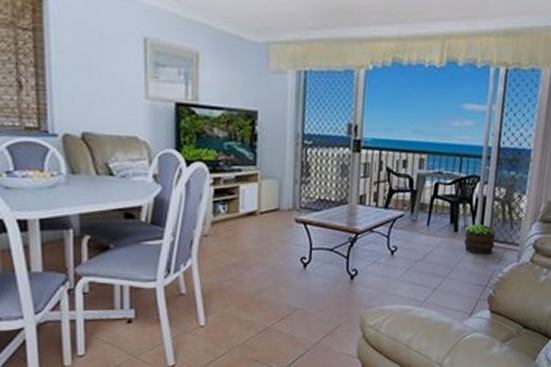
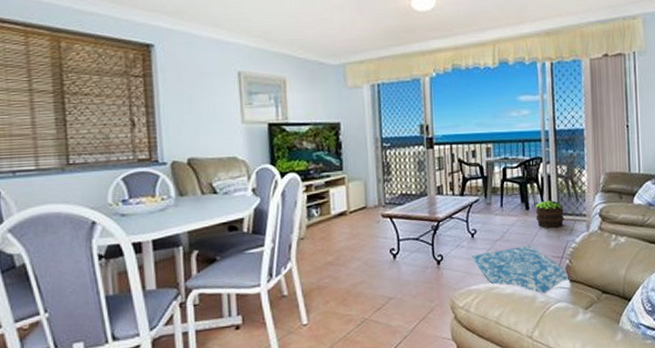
rug: none [388,269,489,322] -> present [471,245,568,294]

